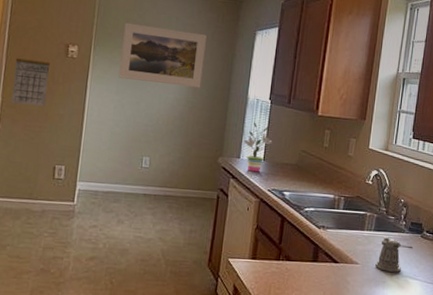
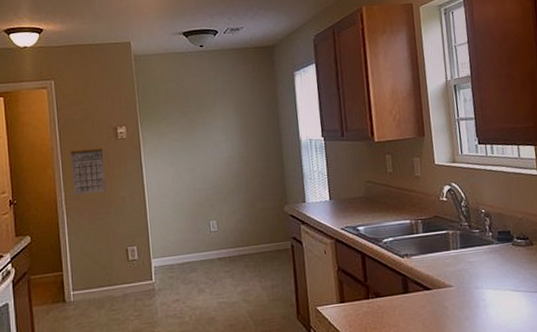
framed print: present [119,22,207,88] -> none [165,87,252,148]
potted plant: present [243,122,273,172] -> none [305,162,335,214]
pepper shaker: present [375,236,413,272] -> none [470,252,506,289]

